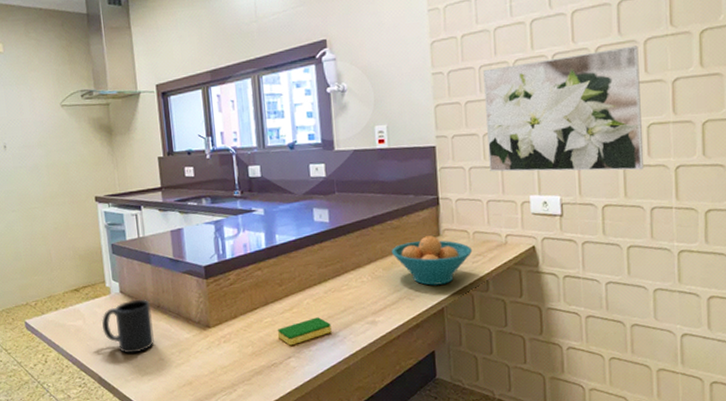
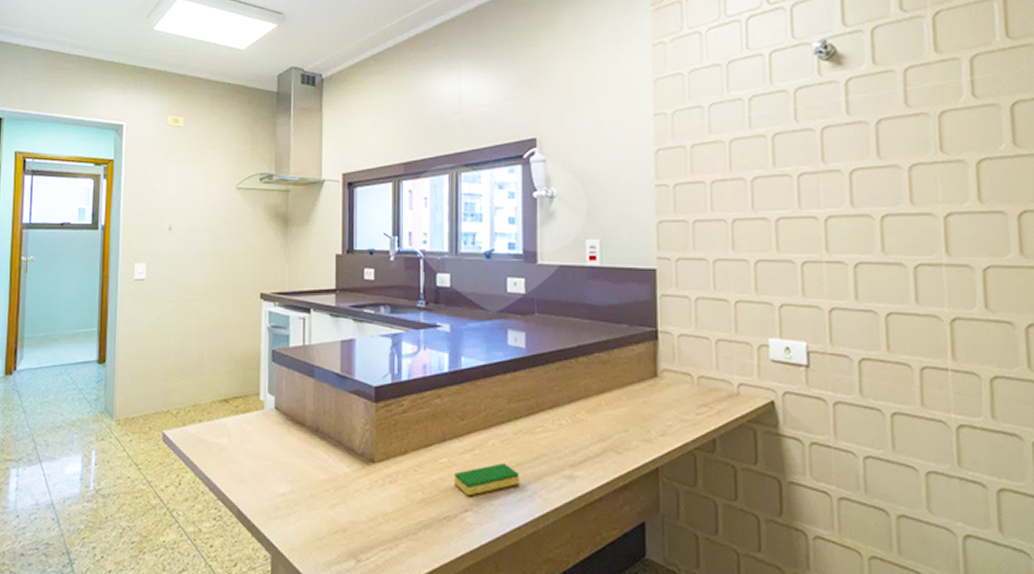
mug: present [102,299,154,354] -> none [249,419,308,485]
fruit bowl: present [391,235,473,286] -> none [597,376,697,438]
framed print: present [482,45,645,172] -> none [715,171,912,319]

